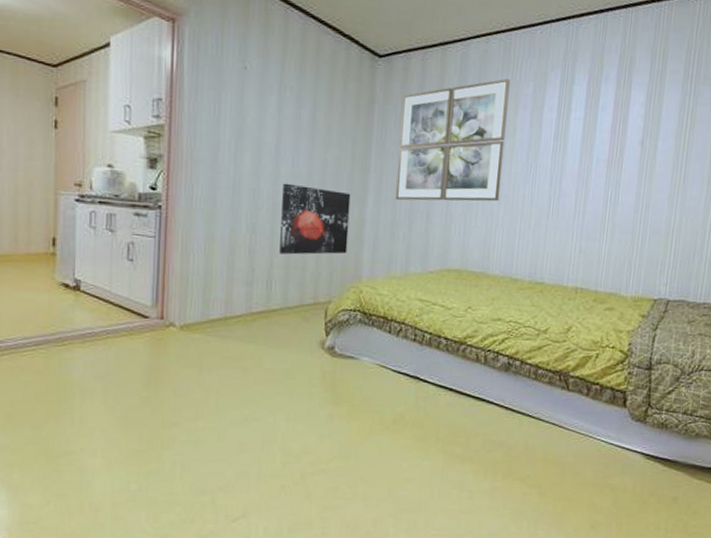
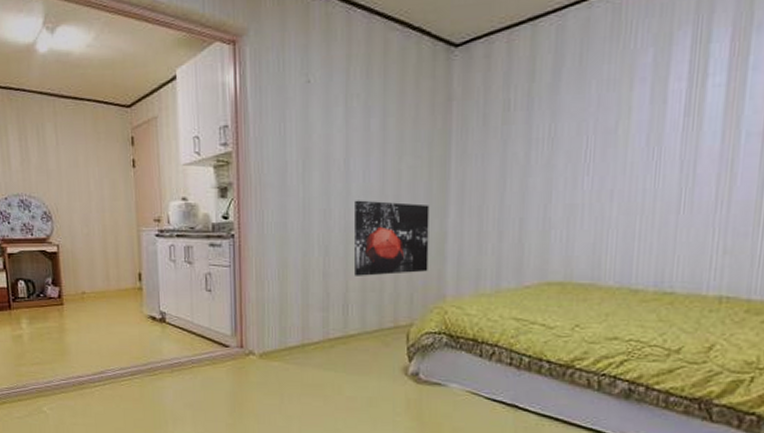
wall art: present [395,78,510,202] -> none [481,48,622,208]

